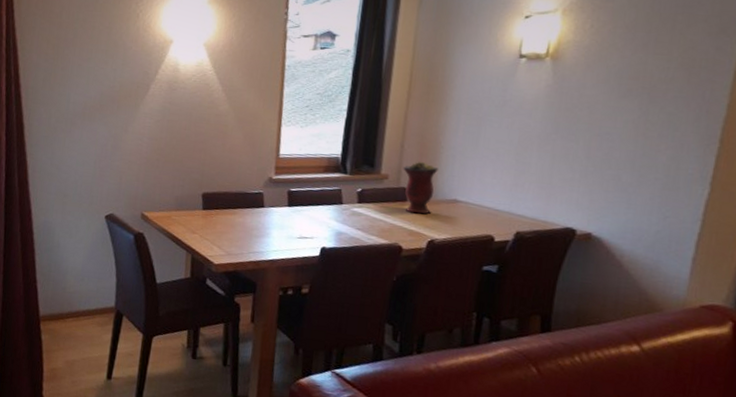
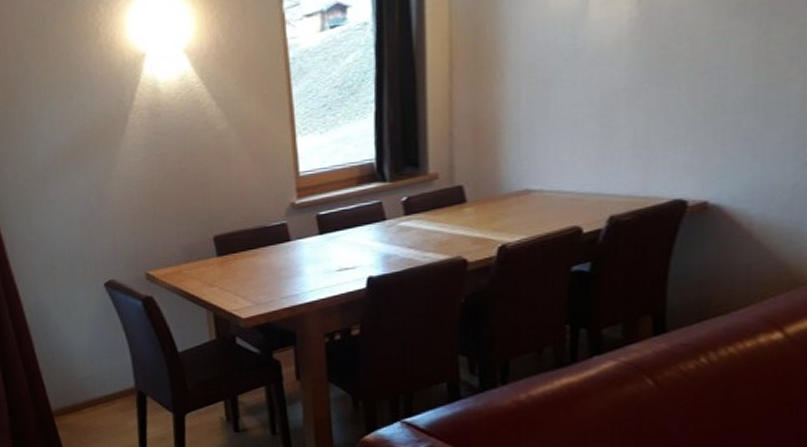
vase: present [403,161,439,214] -> none [455,148,501,216]

